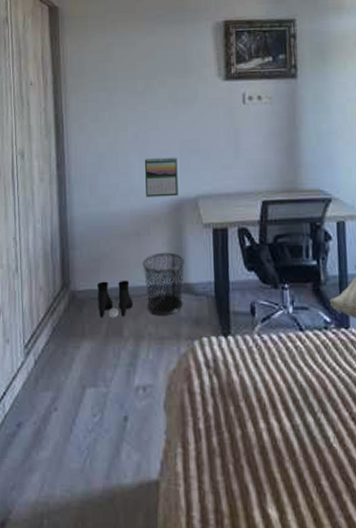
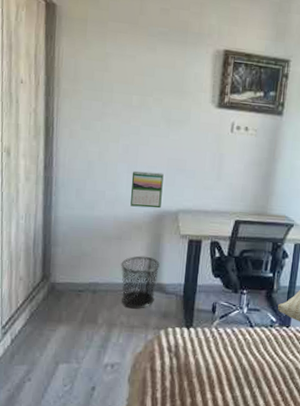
boots: present [96,280,133,318] -> none [75,276,109,308]

